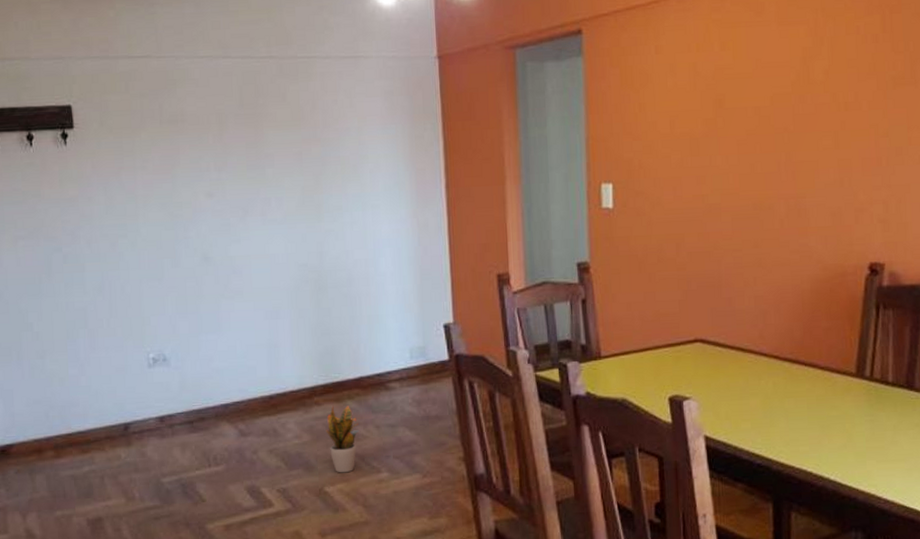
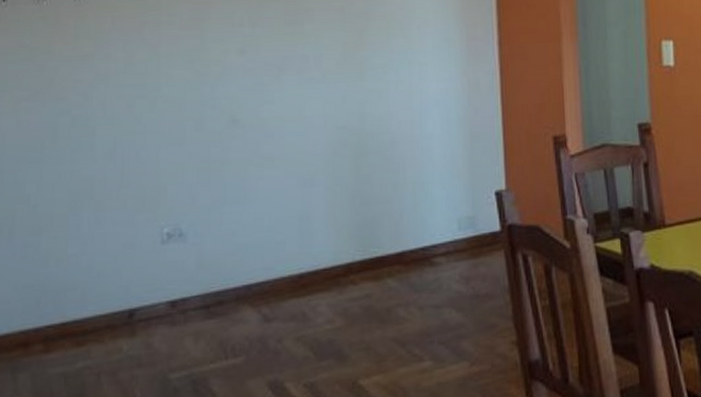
potted plant: present [325,405,360,473] -> none [362,284,400,363]

